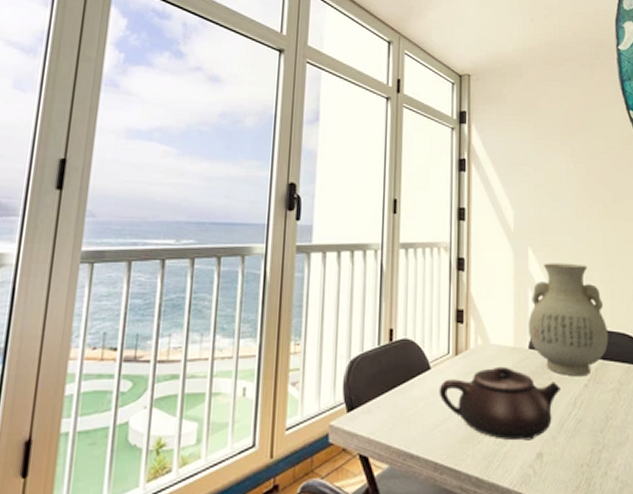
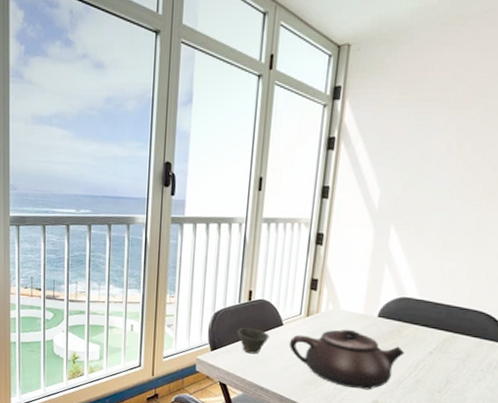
cup: none [378,376,416,411] -> present [237,327,270,354]
vase: present [528,263,609,377] -> none [379,241,465,345]

